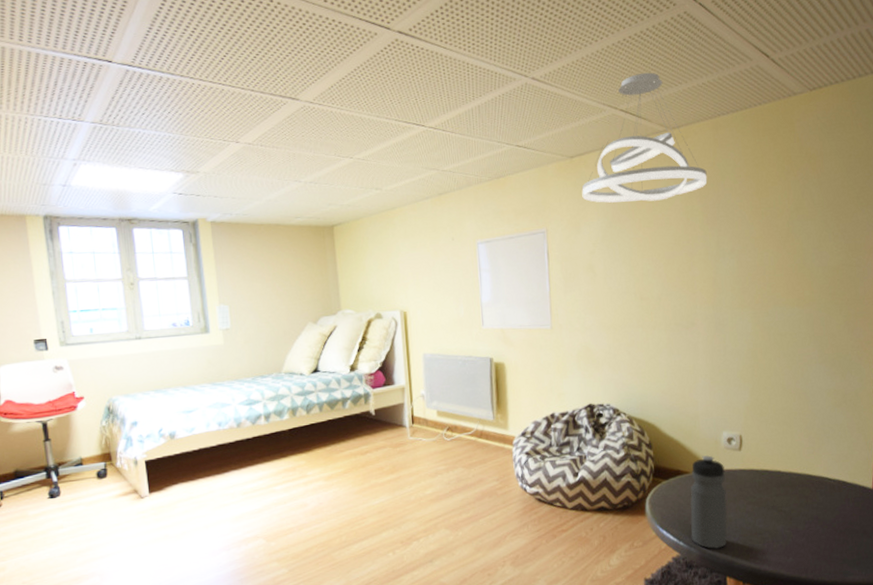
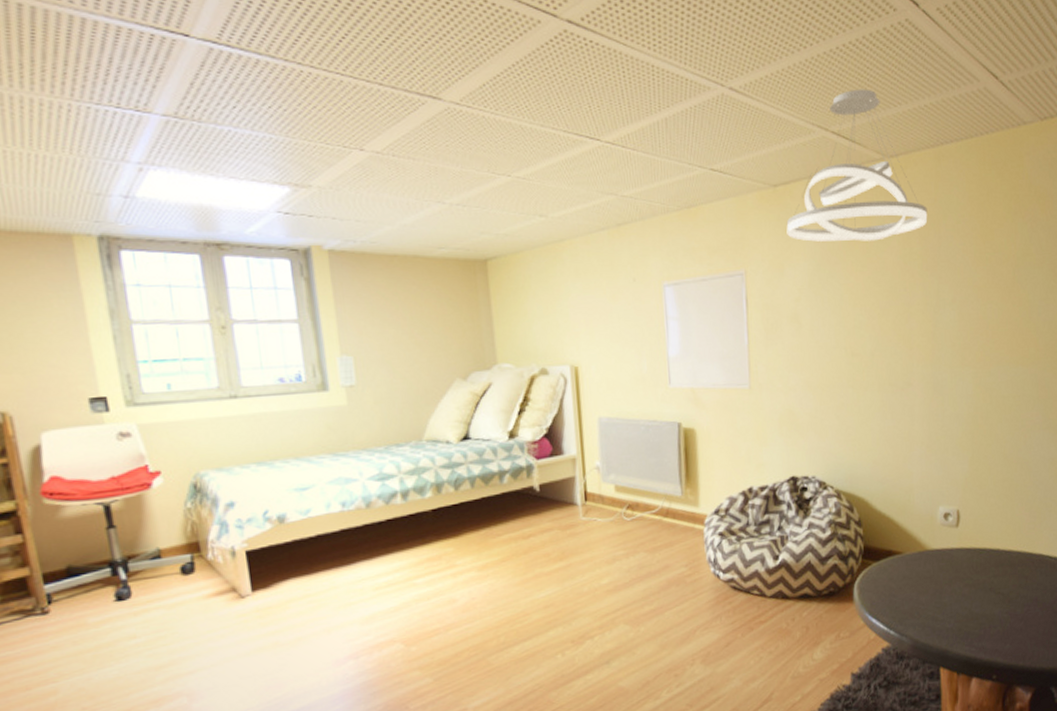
water bottle: present [690,455,728,550] -> none [902,533,942,638]

